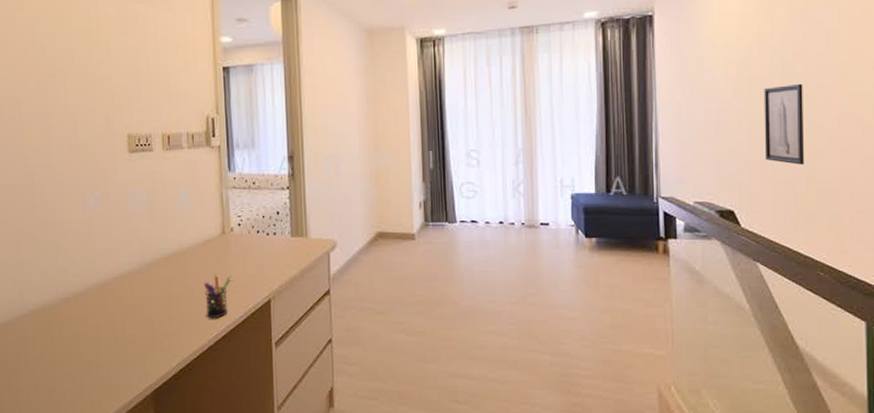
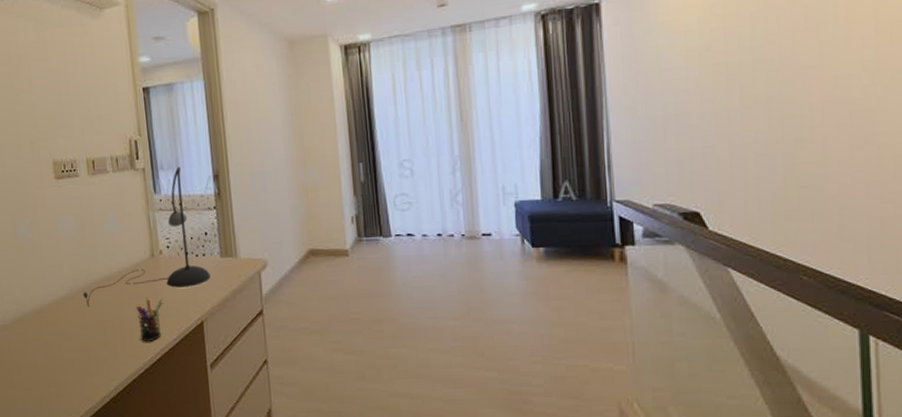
desk lamp: none [149,146,280,283] -> present [82,166,211,308]
wall art: present [763,83,805,165] -> none [731,67,782,159]

